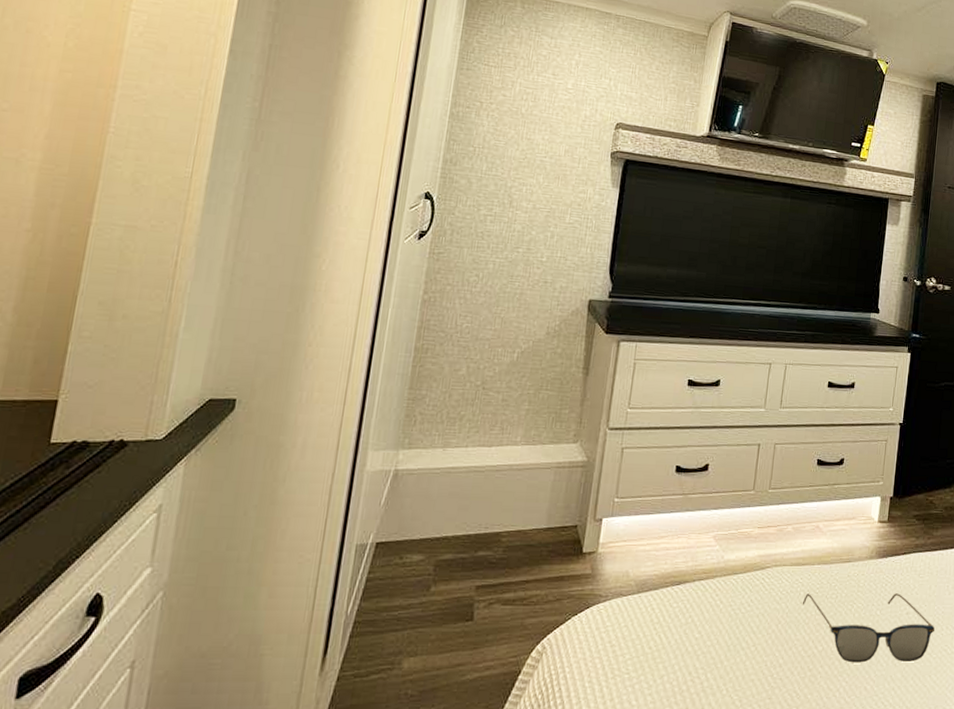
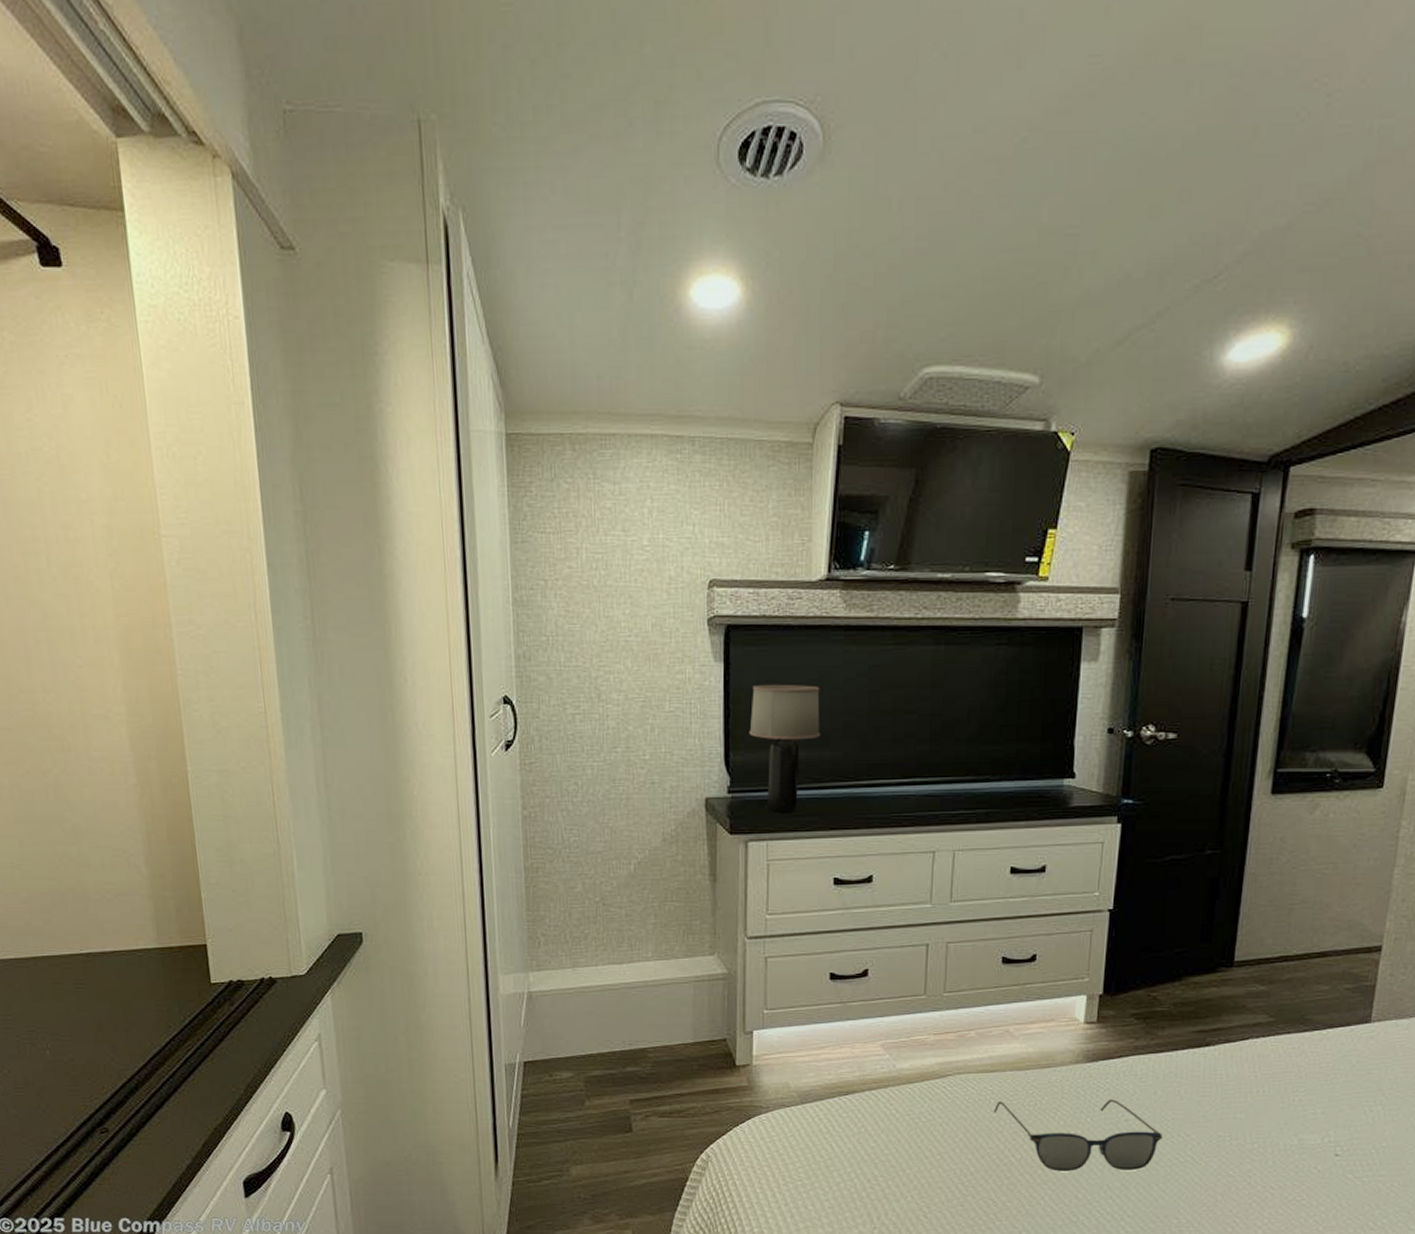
table lamp: none [633,210,694,320] -> present [749,684,821,813]

